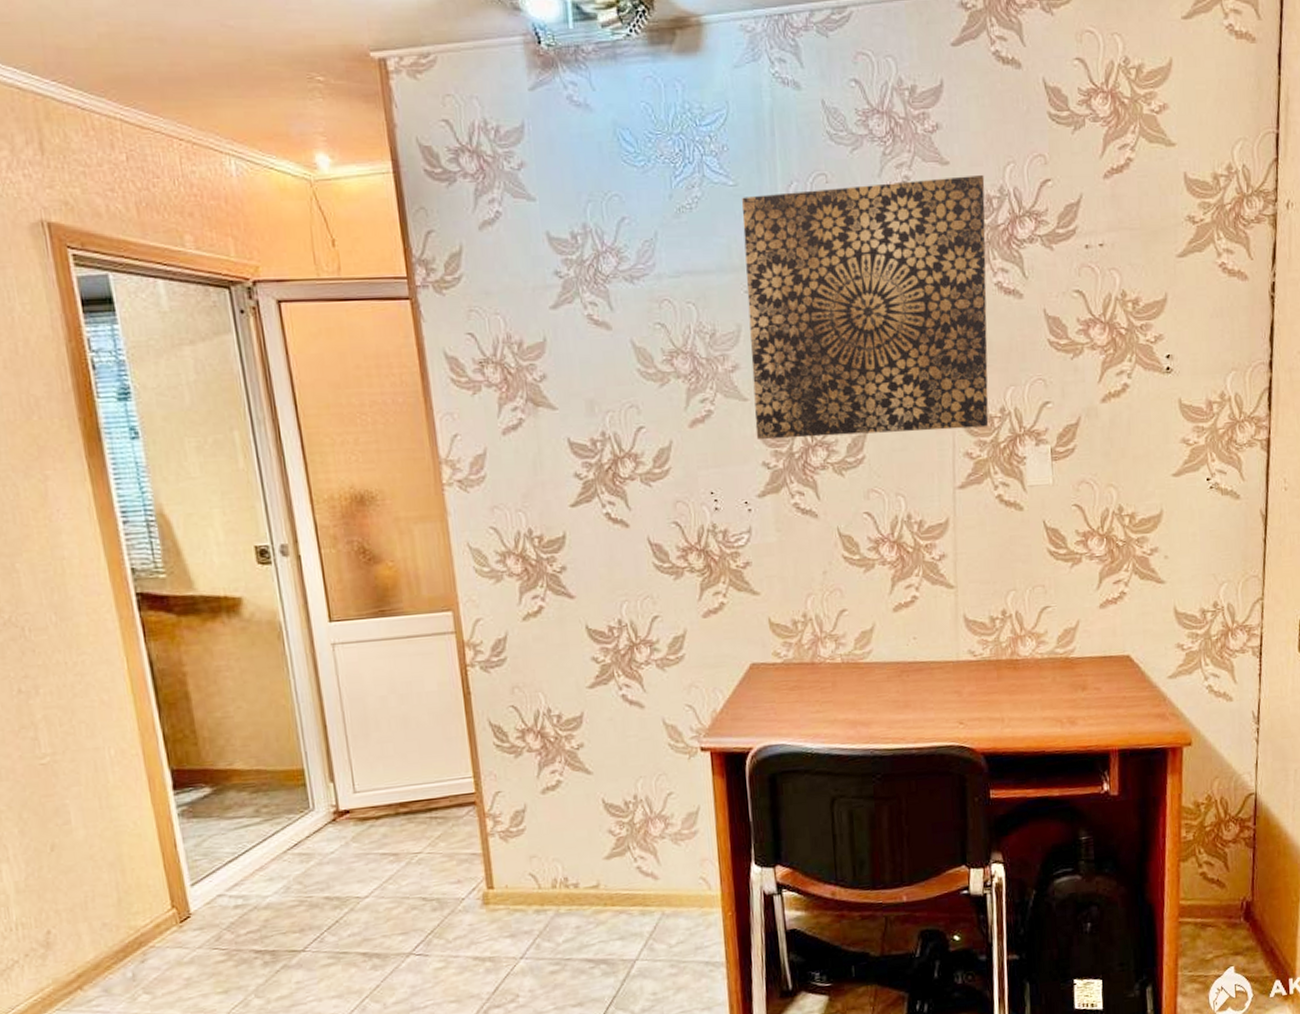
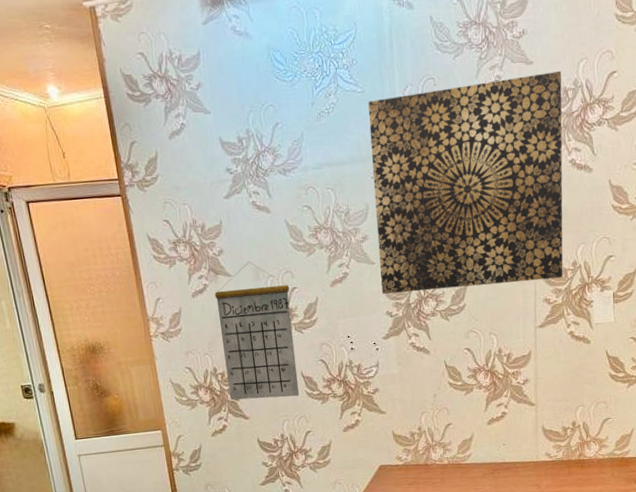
calendar: none [533,391,645,573] -> present [214,262,300,400]

